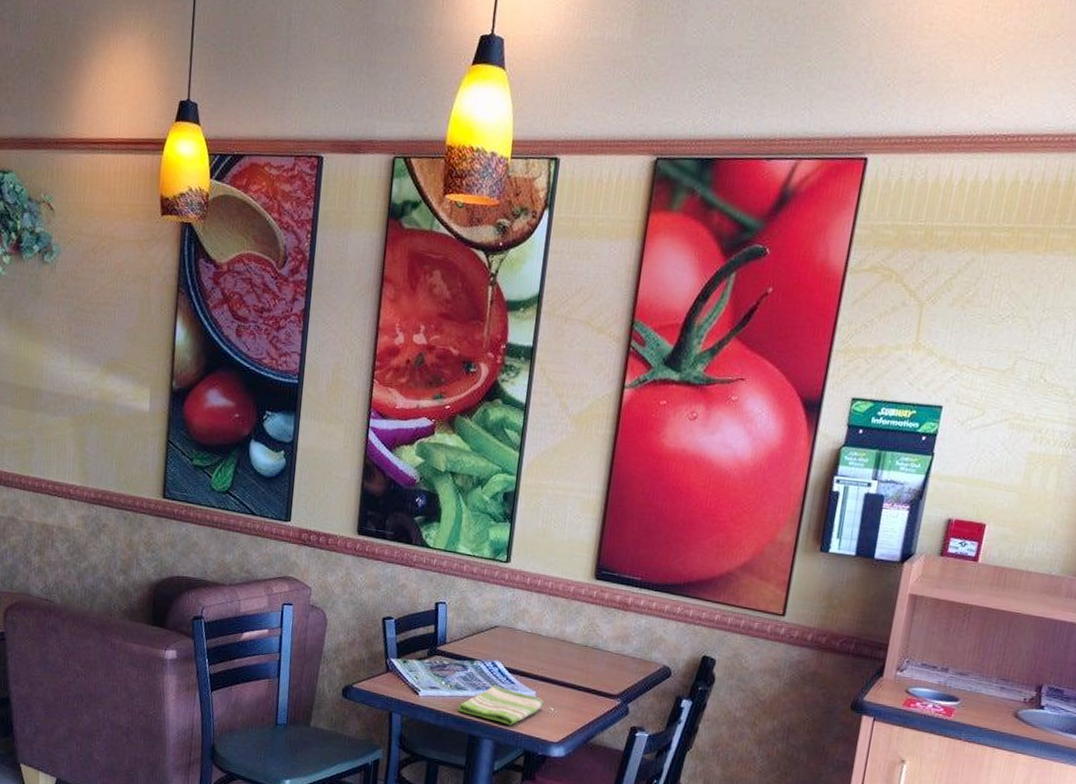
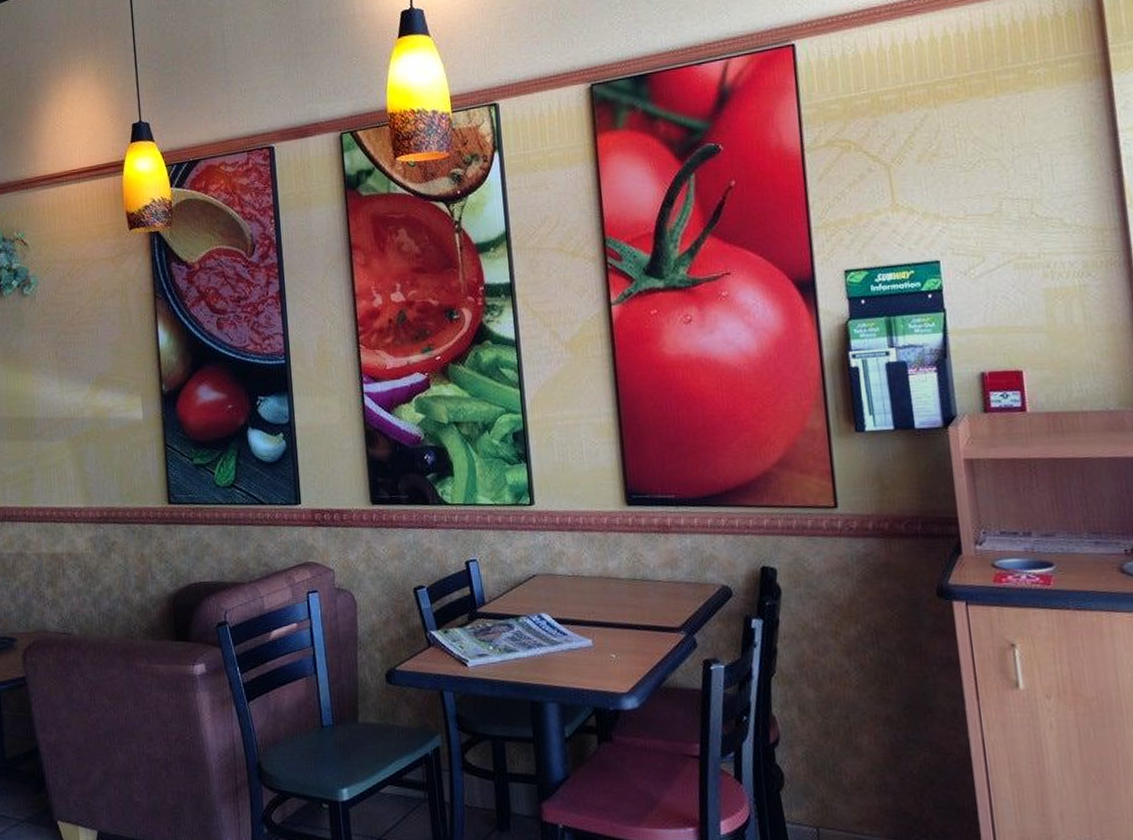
dish towel: present [458,685,544,725] -> none [512,640,603,683]

